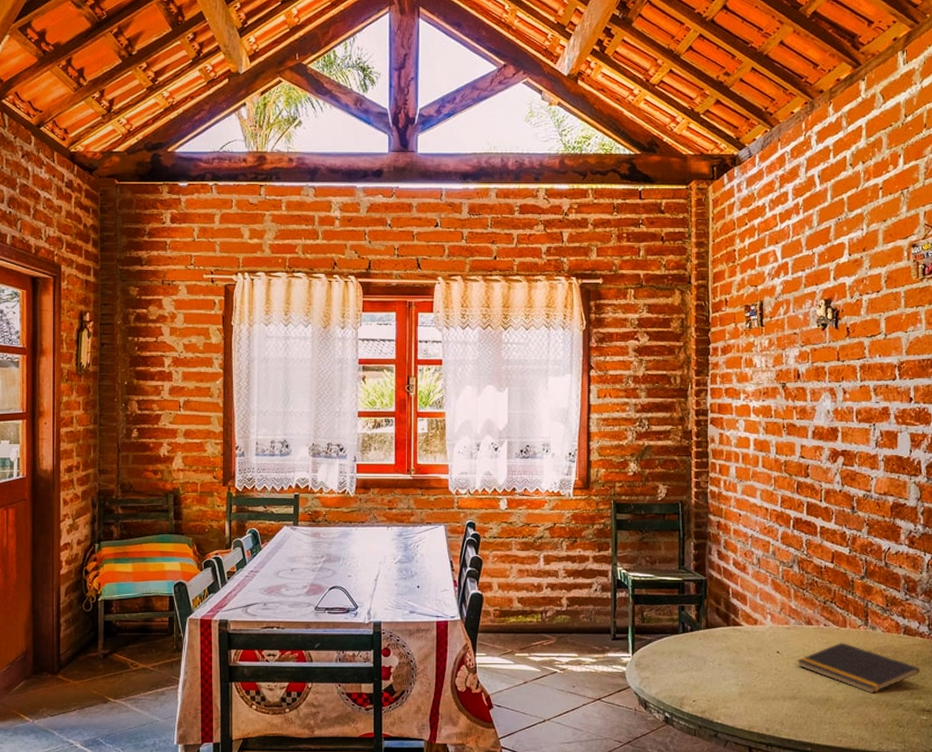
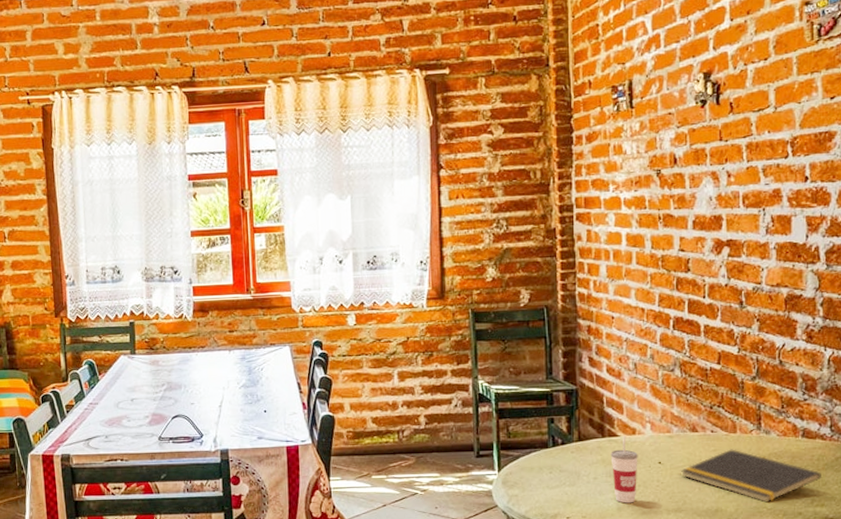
cup: none [734,626,759,689] -> present [610,436,638,503]

